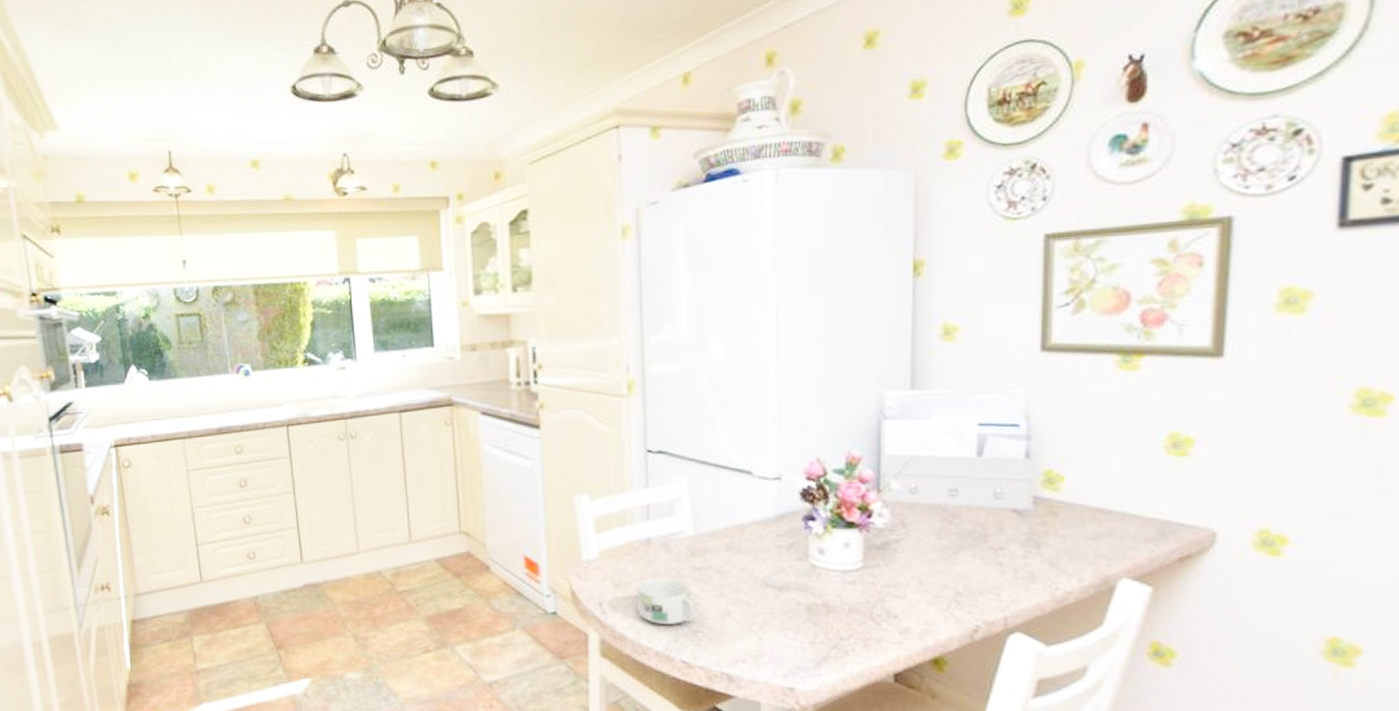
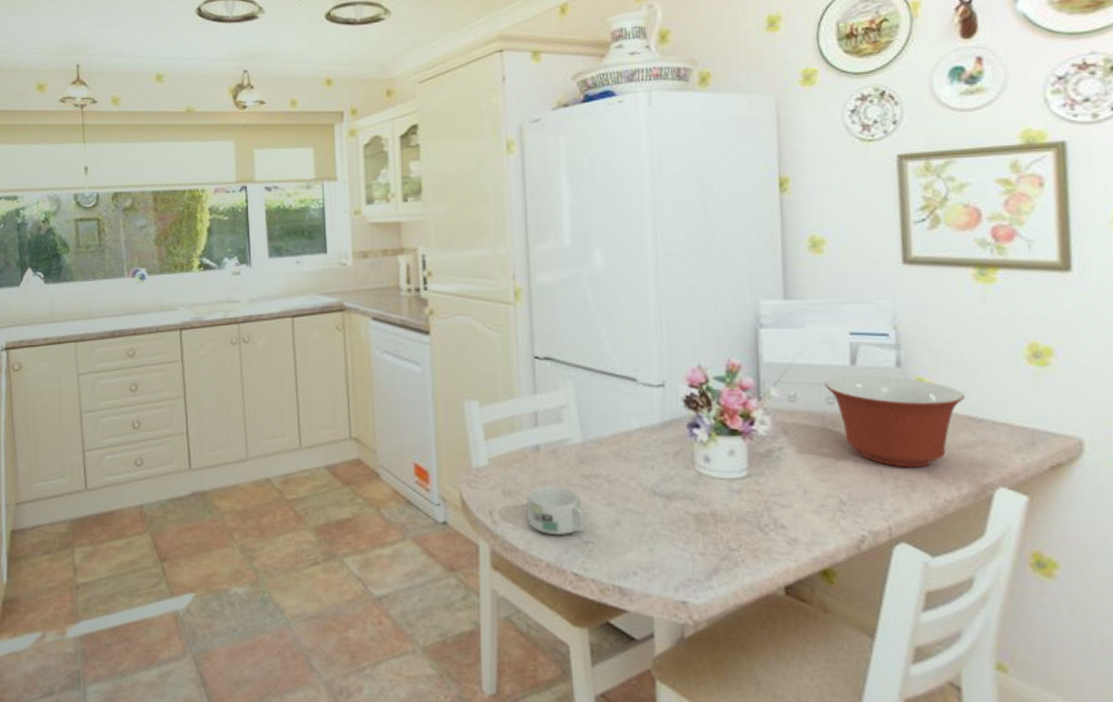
mixing bowl: none [948,468,1095,560] -> present [825,376,965,468]

